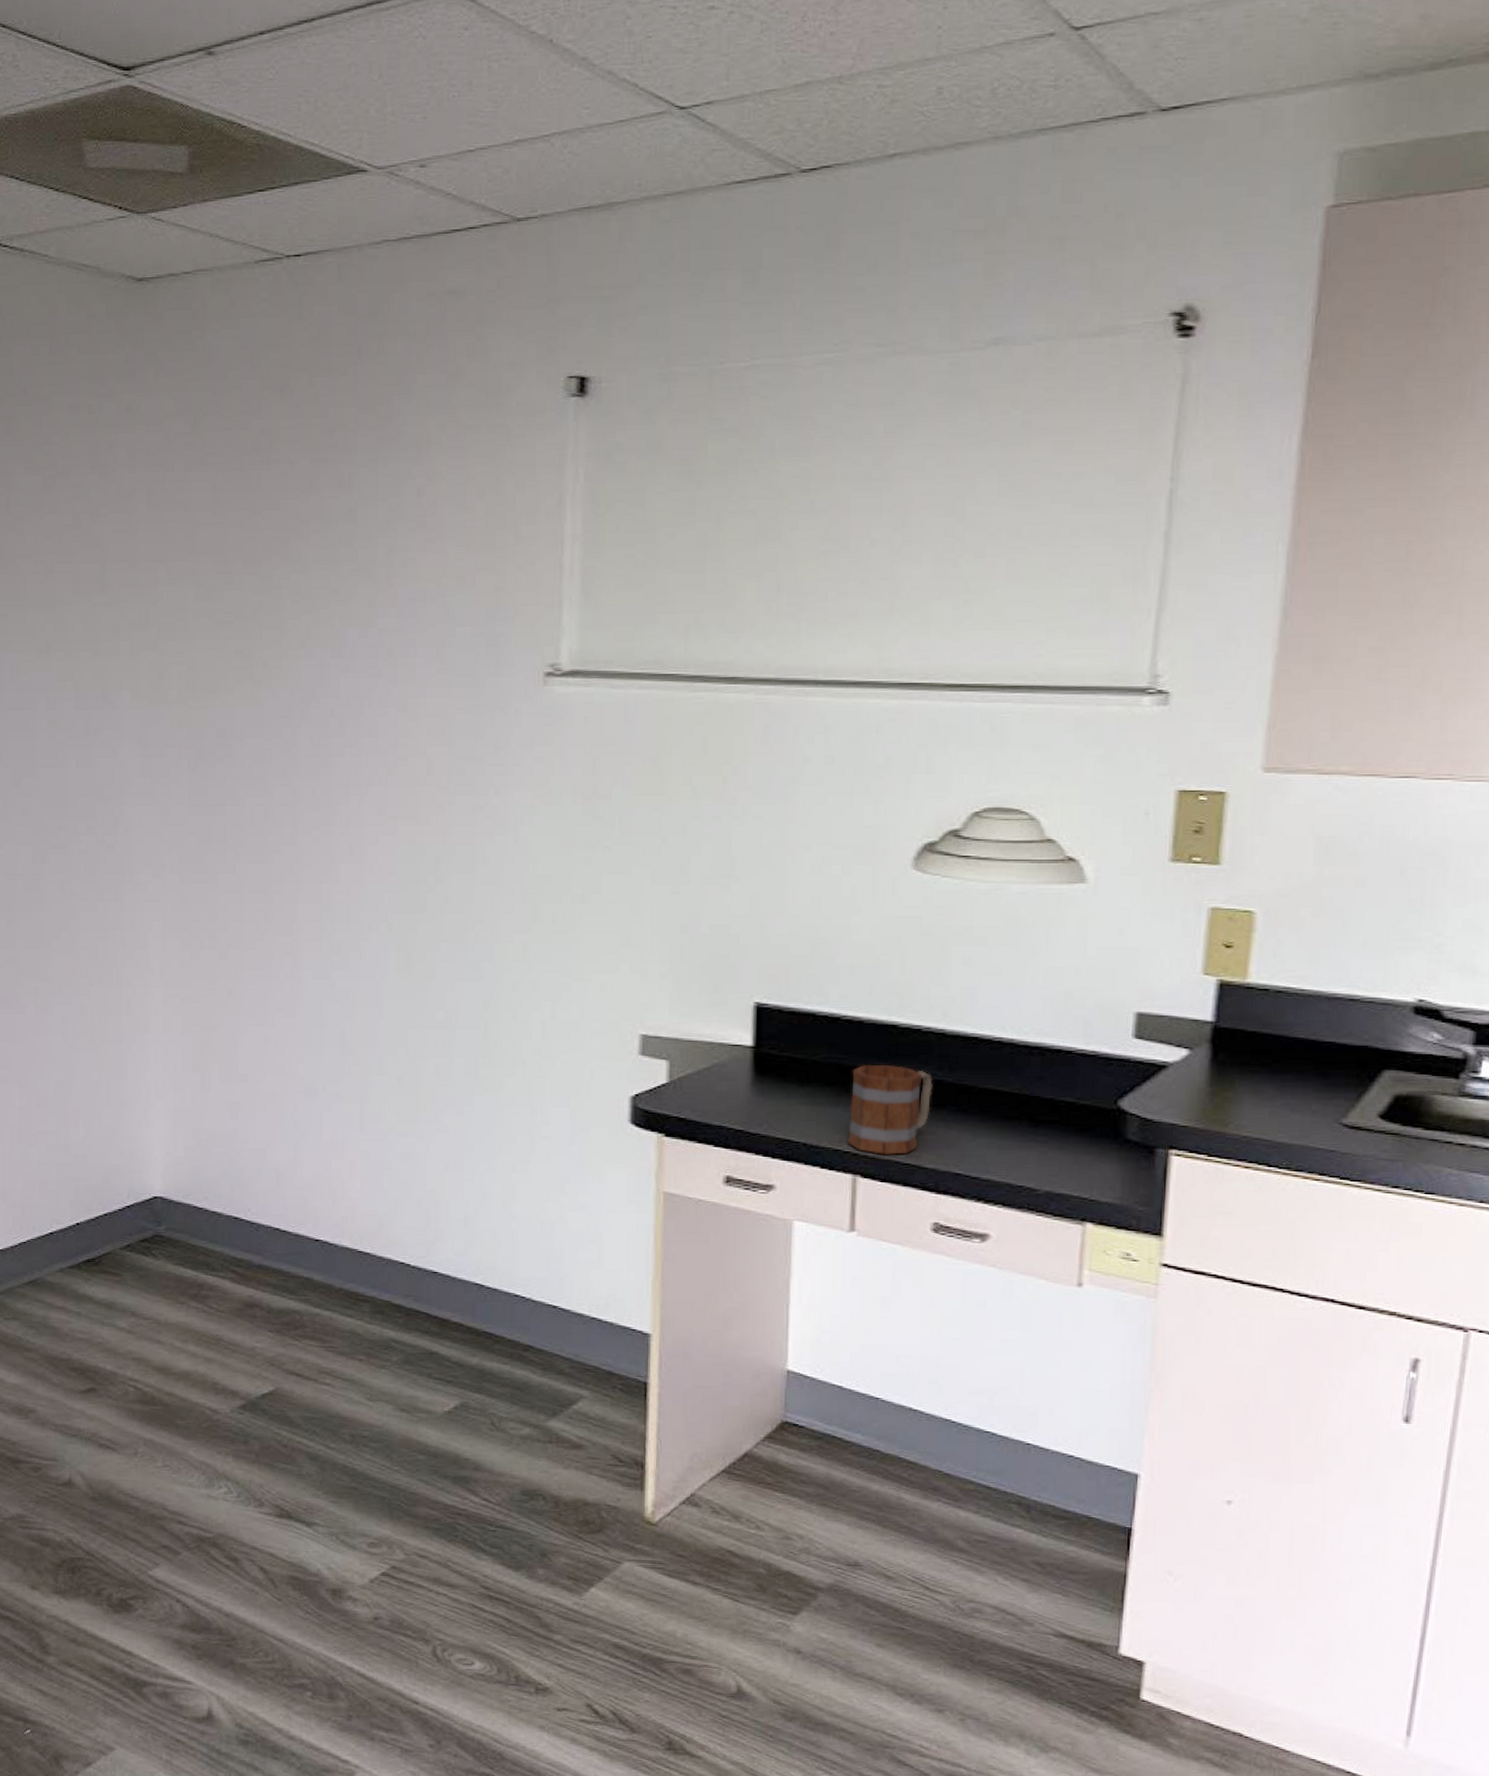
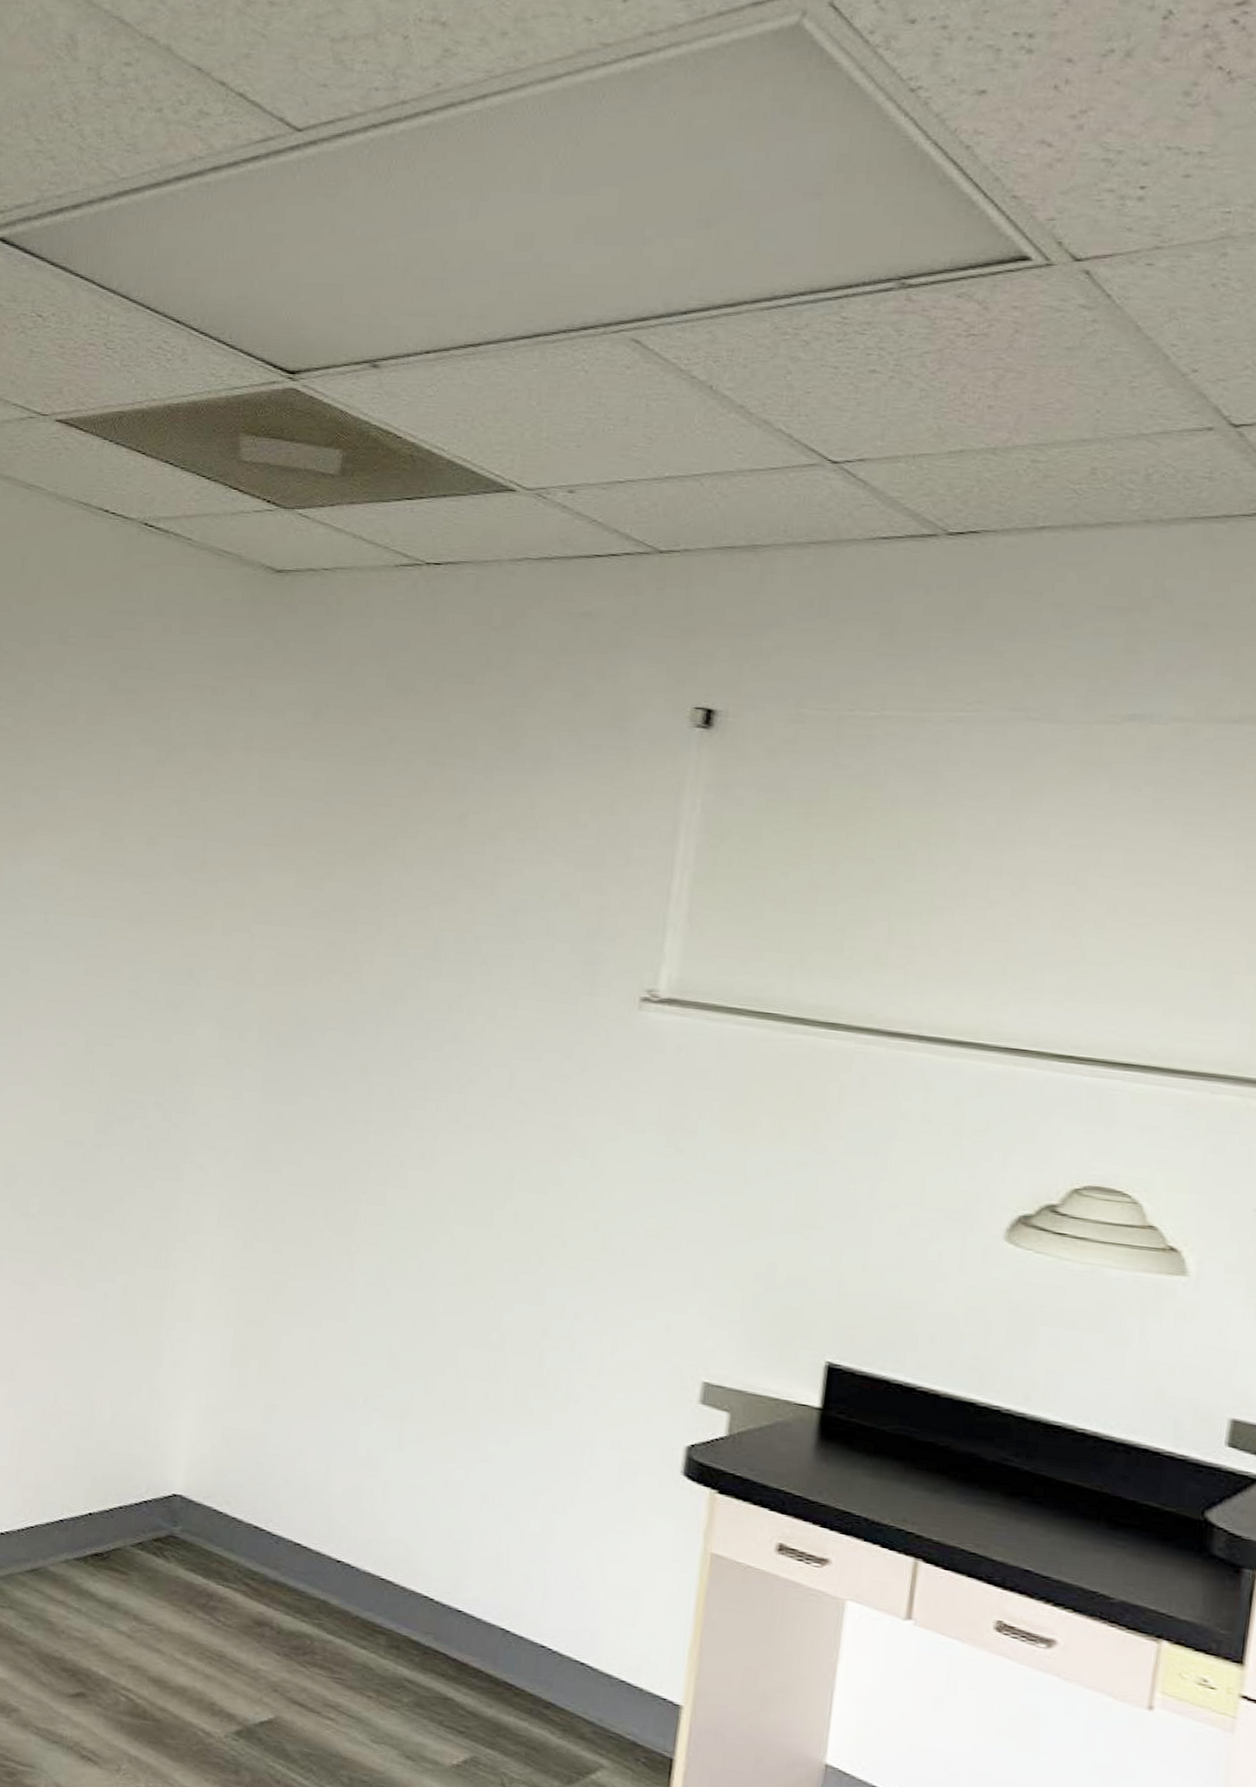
mug: present [848,1064,933,1155] -> none [912,1441,1008,1543]

